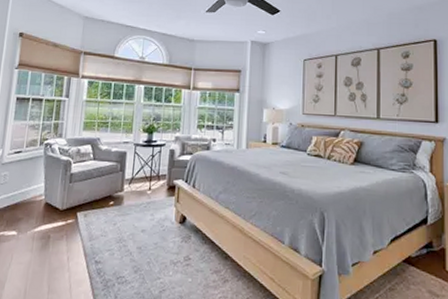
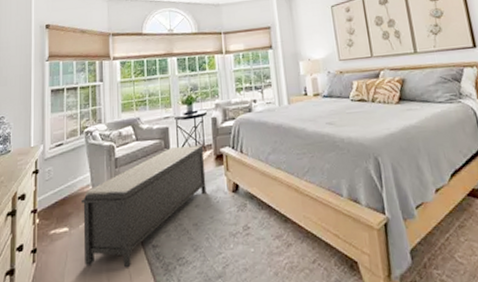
bench: none [28,171,158,278] -> present [82,145,207,268]

